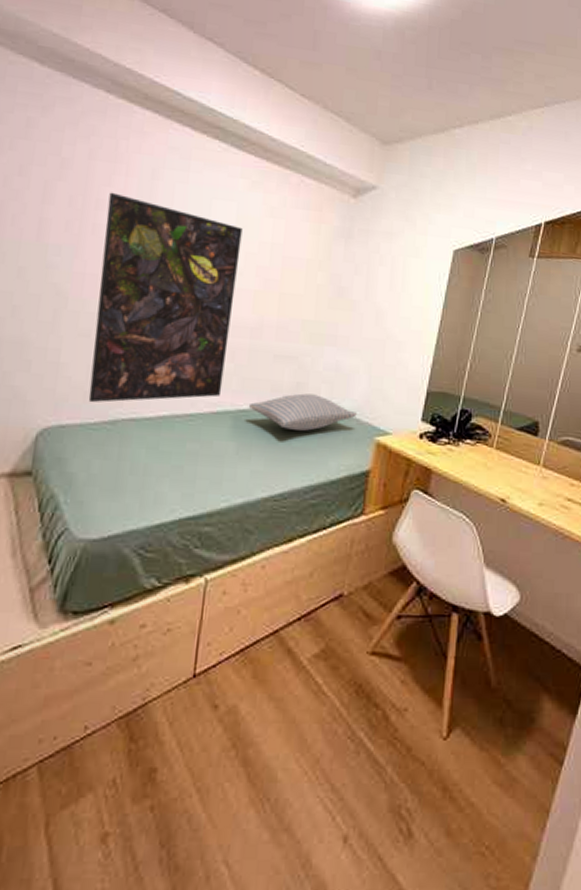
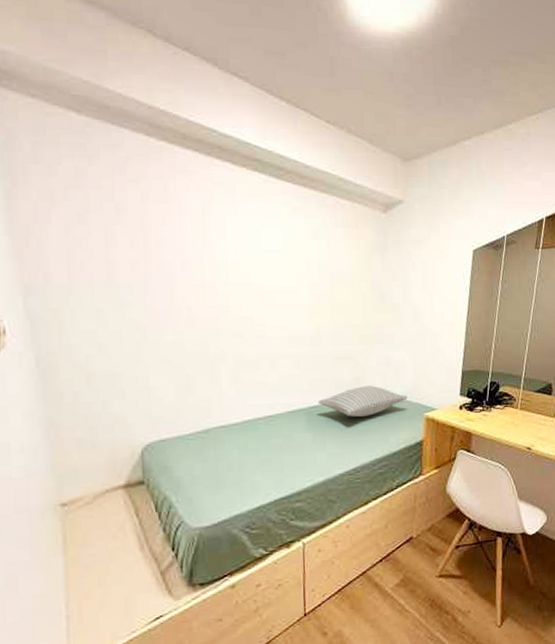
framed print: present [88,192,243,403] -> none [167,231,294,418]

